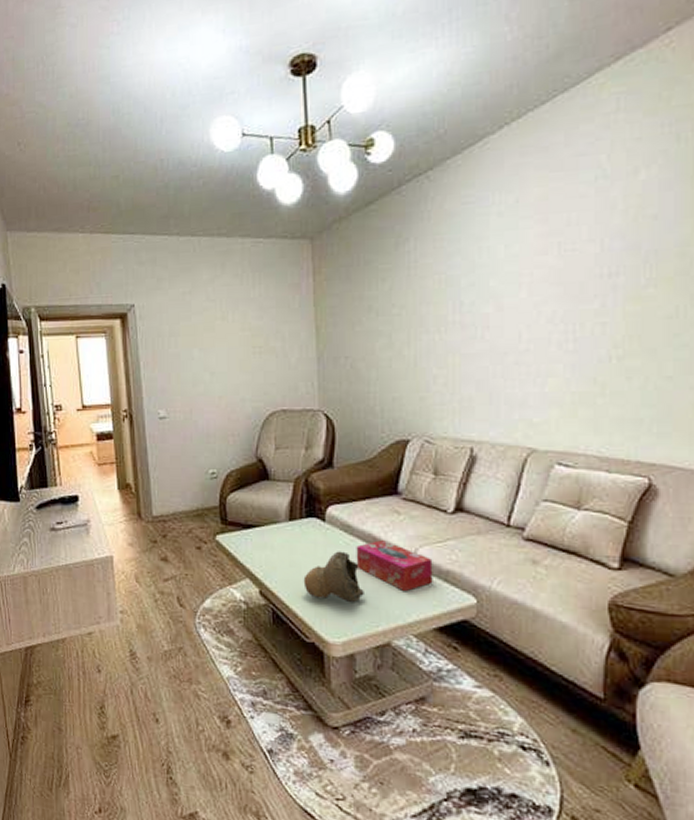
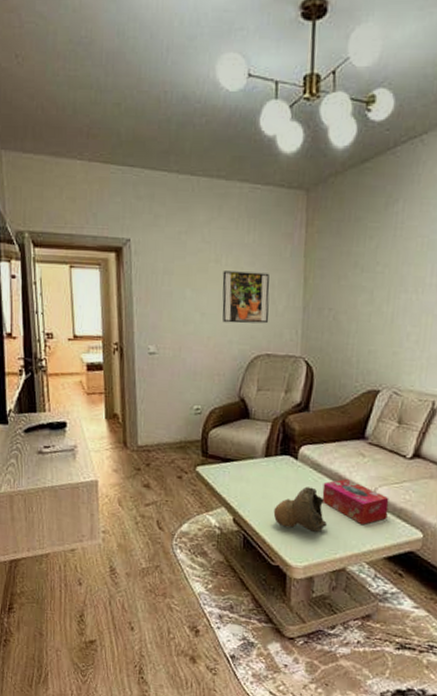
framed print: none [230,326,282,381] -> present [222,271,270,324]

